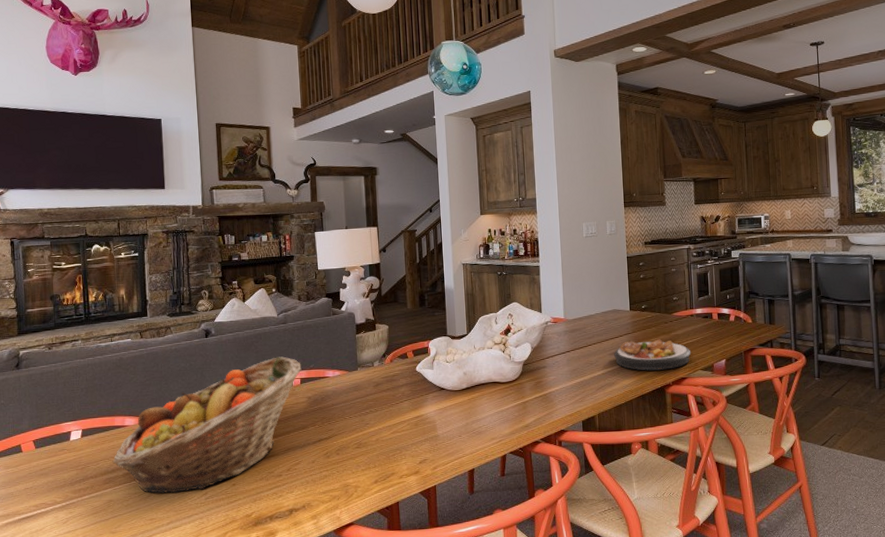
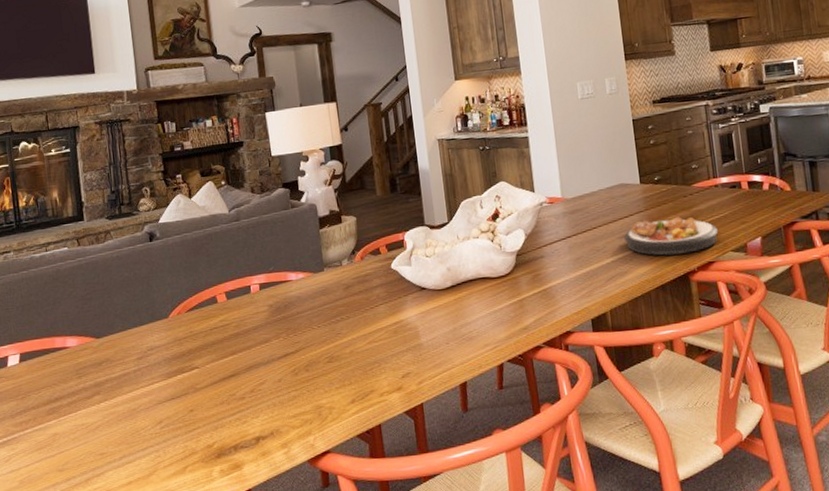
fruit basket: present [112,356,302,493] -> none [55,259,260,424]

